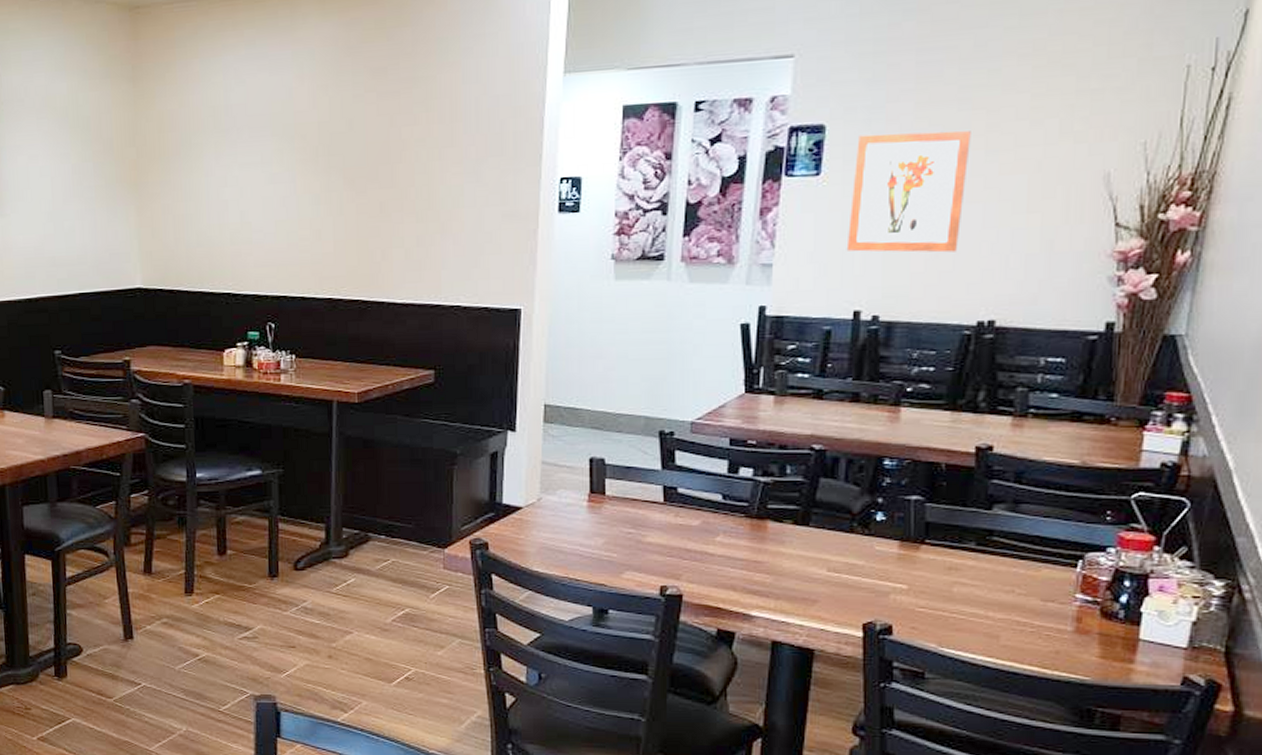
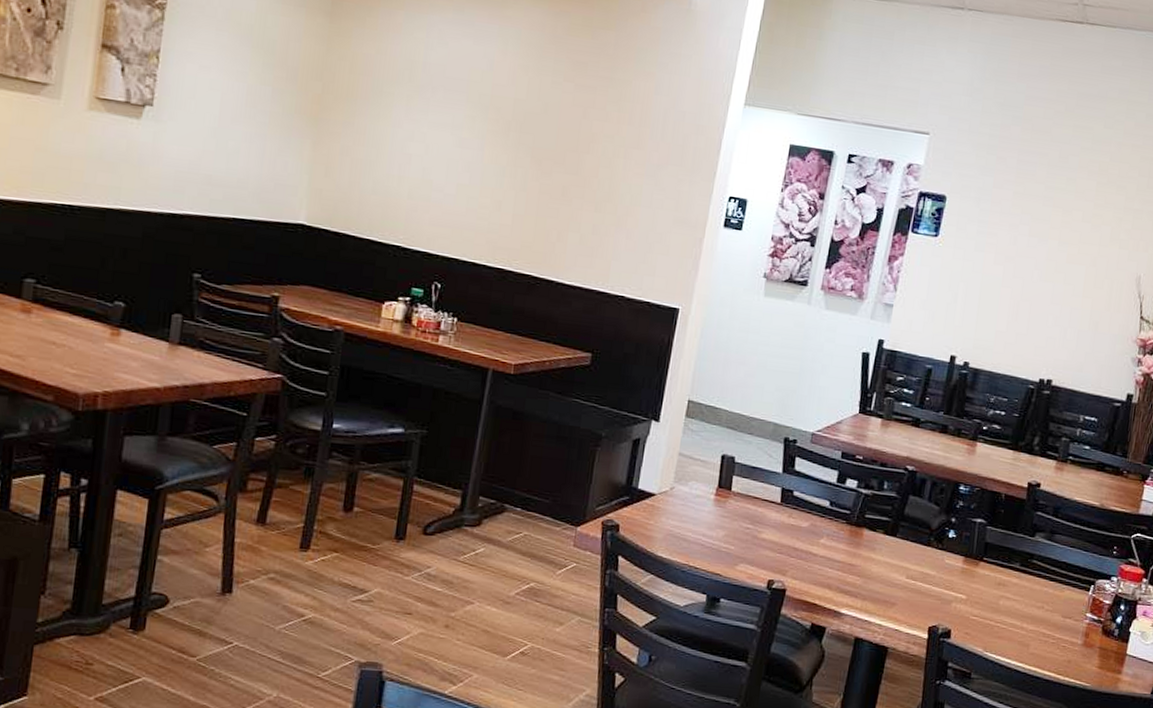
wall art: present [846,131,971,253] -> none [950,210,1050,319]

